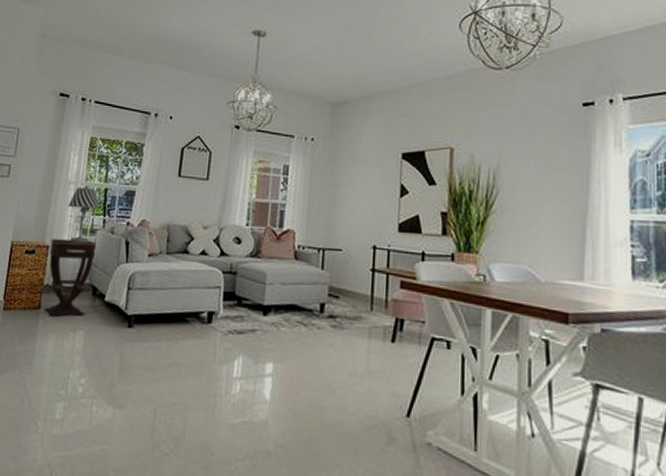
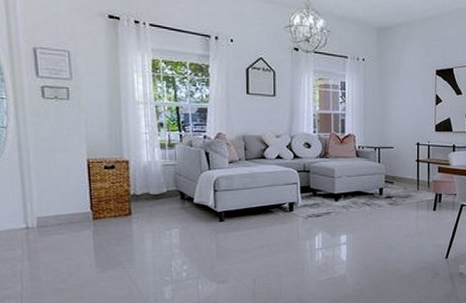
side table: present [44,238,97,317] -> none [129,153,178,220]
table lamp: present [68,186,100,243] -> none [140,106,175,156]

